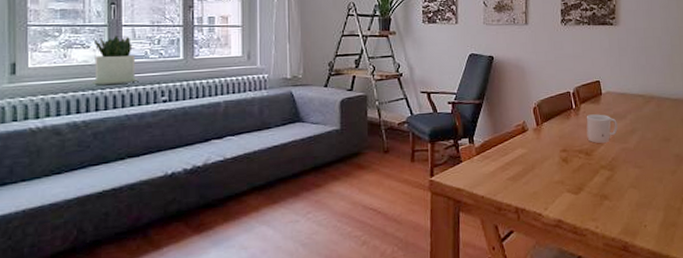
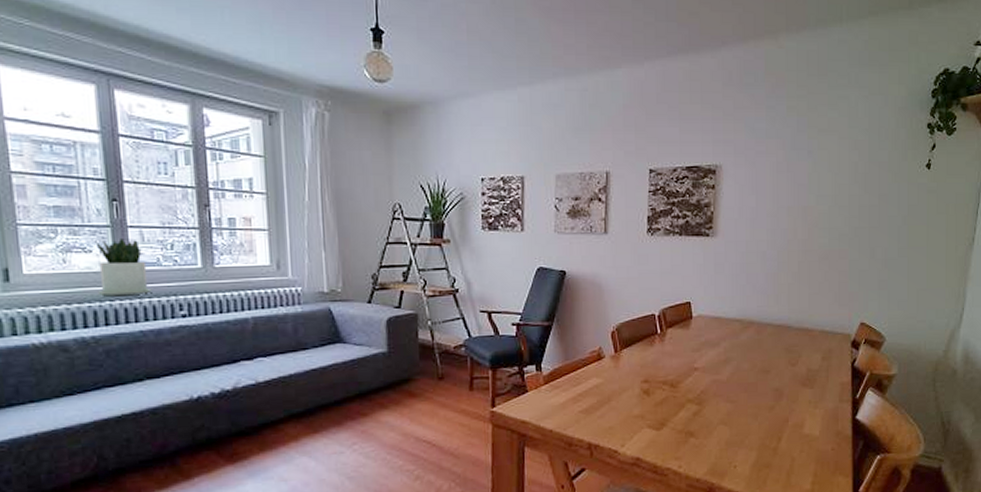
mug: present [586,114,618,144] -> none [672,340,709,375]

